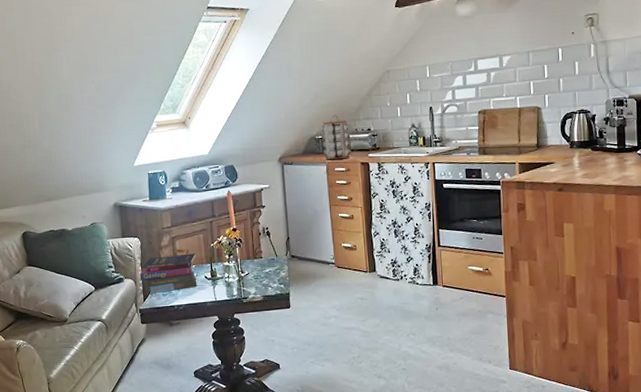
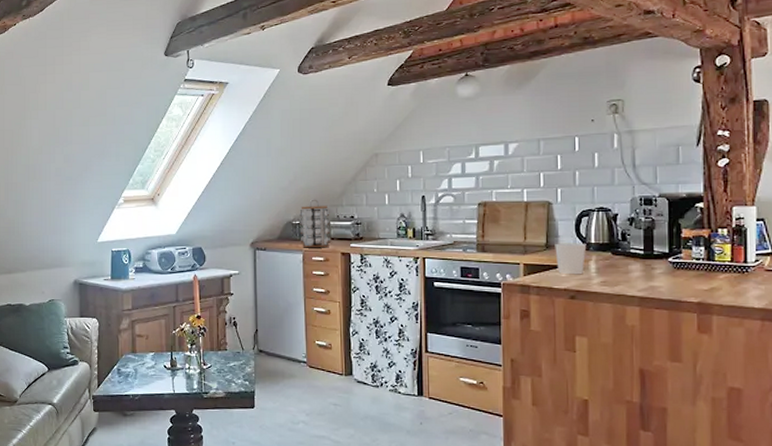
books: present [139,253,197,294] -> none [95,339,156,380]
dixie cup: none [544,142,571,171] -> present [555,243,587,276]

